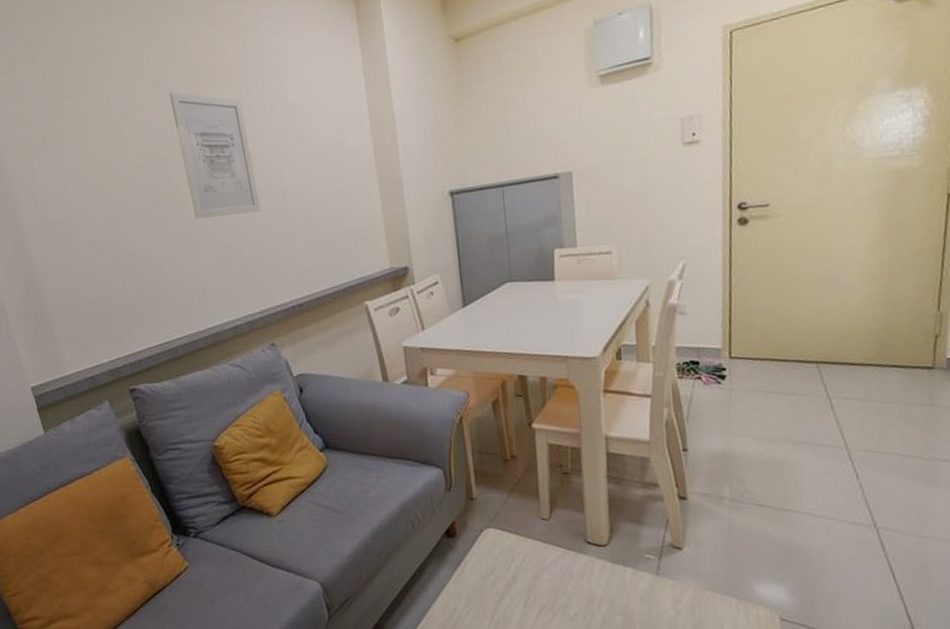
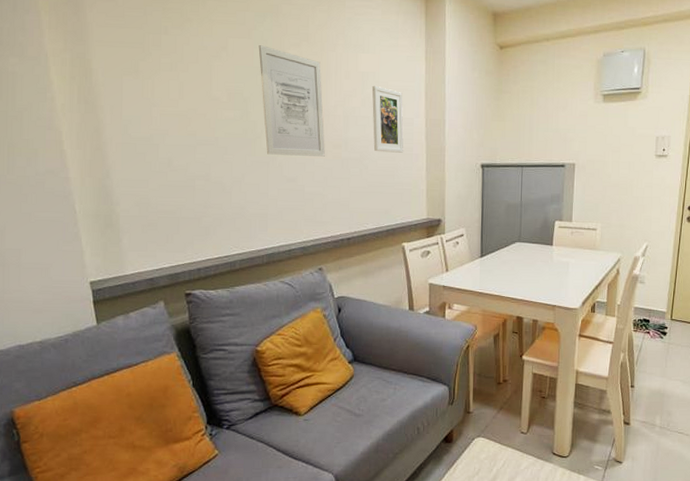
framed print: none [304,116,353,197] -> present [371,85,404,153]

